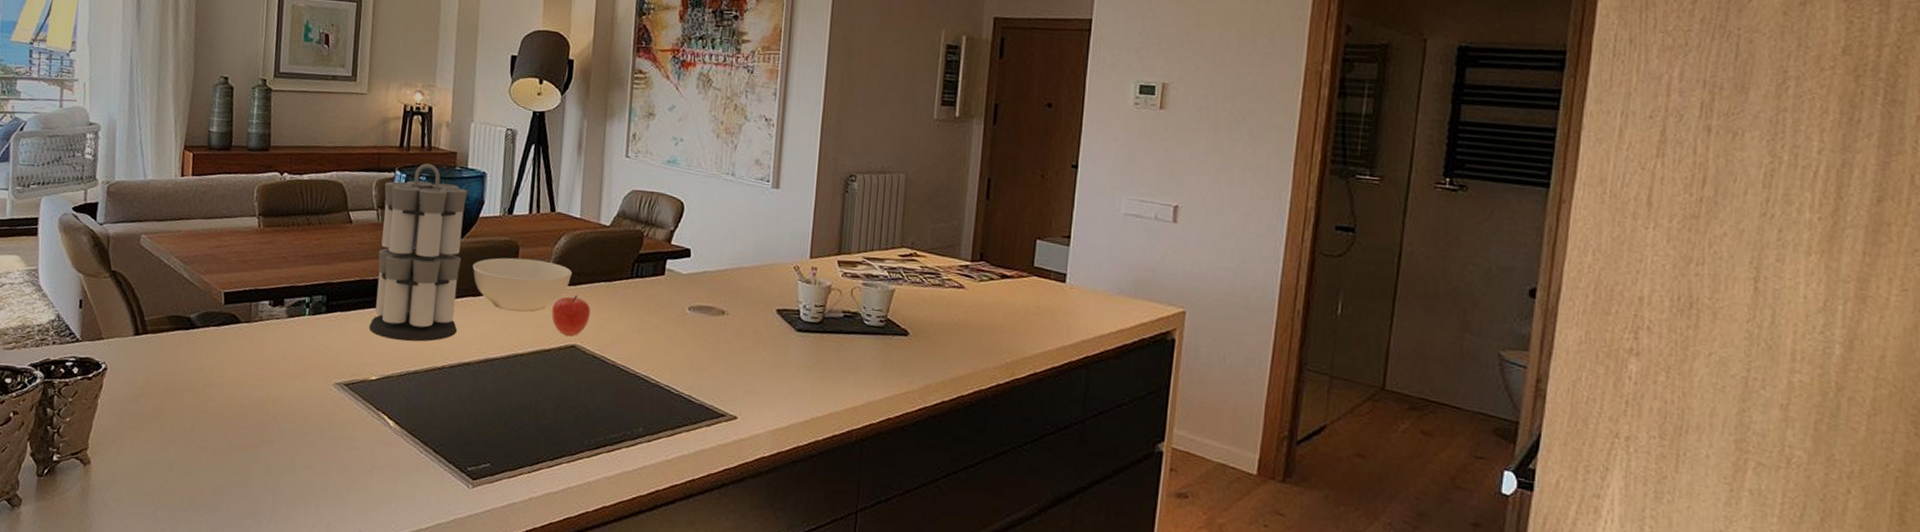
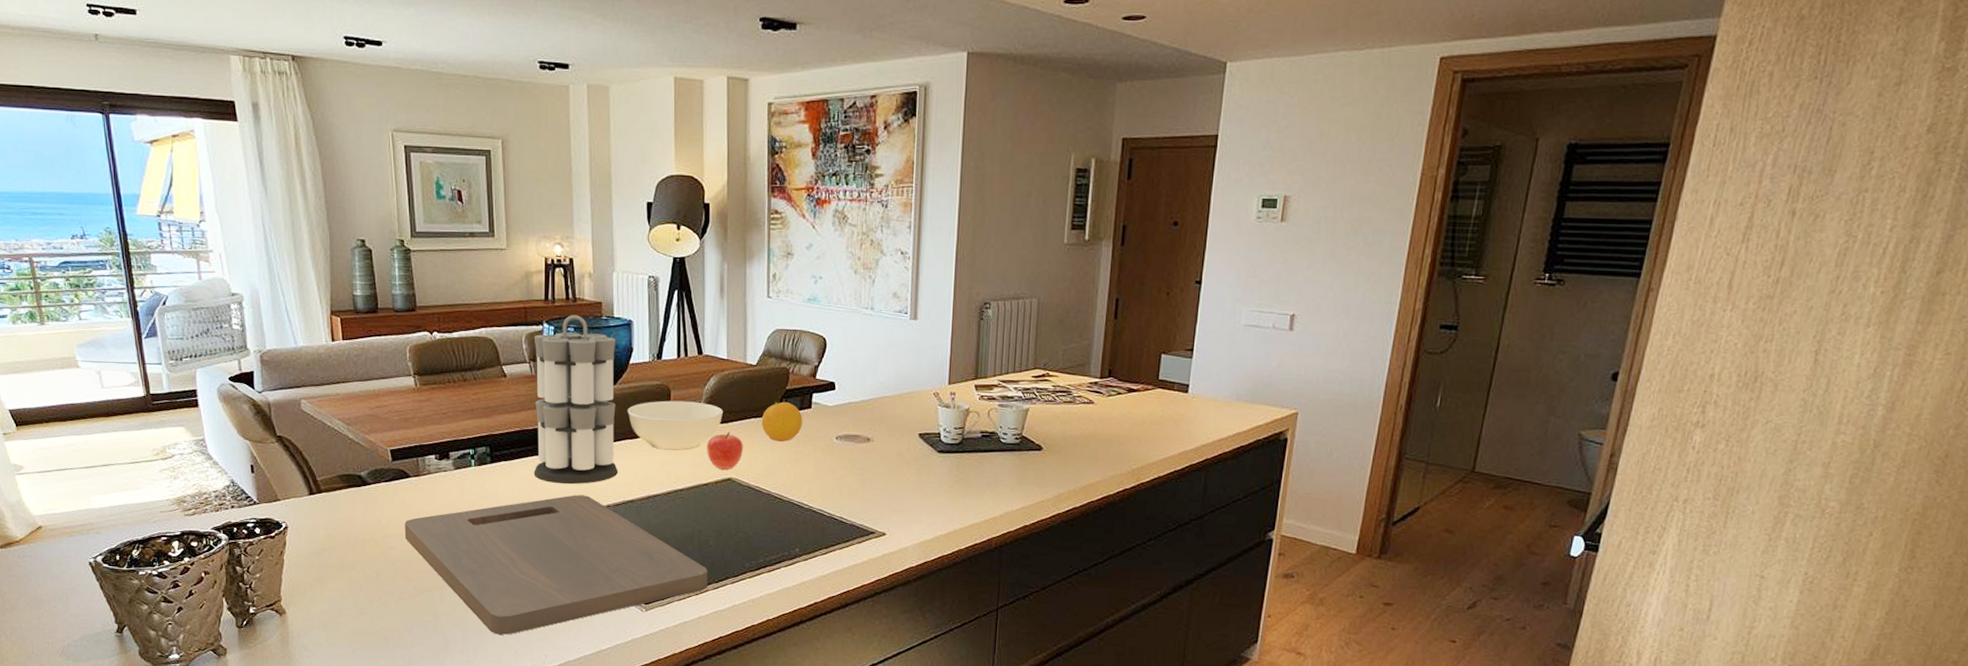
cutting board: none [226,352,543,505] -> present [404,494,708,635]
fruit: none [611,266,655,309] -> present [761,401,803,441]

